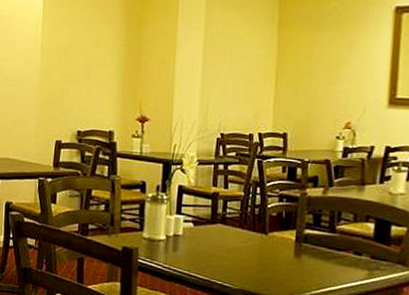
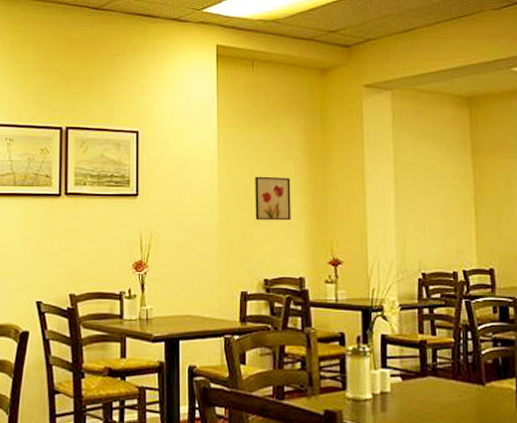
wall art: none [73,38,108,80] -> present [255,176,291,221]

